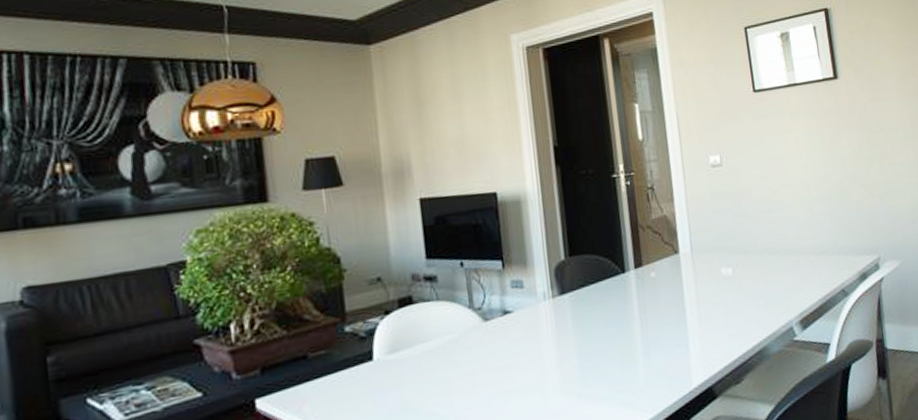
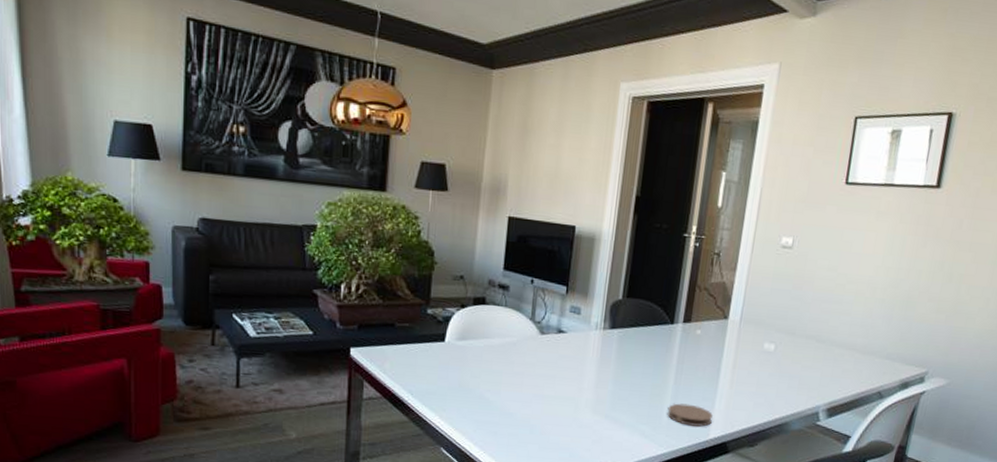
coaster: none [642,355,691,380] -> present [667,403,713,427]

